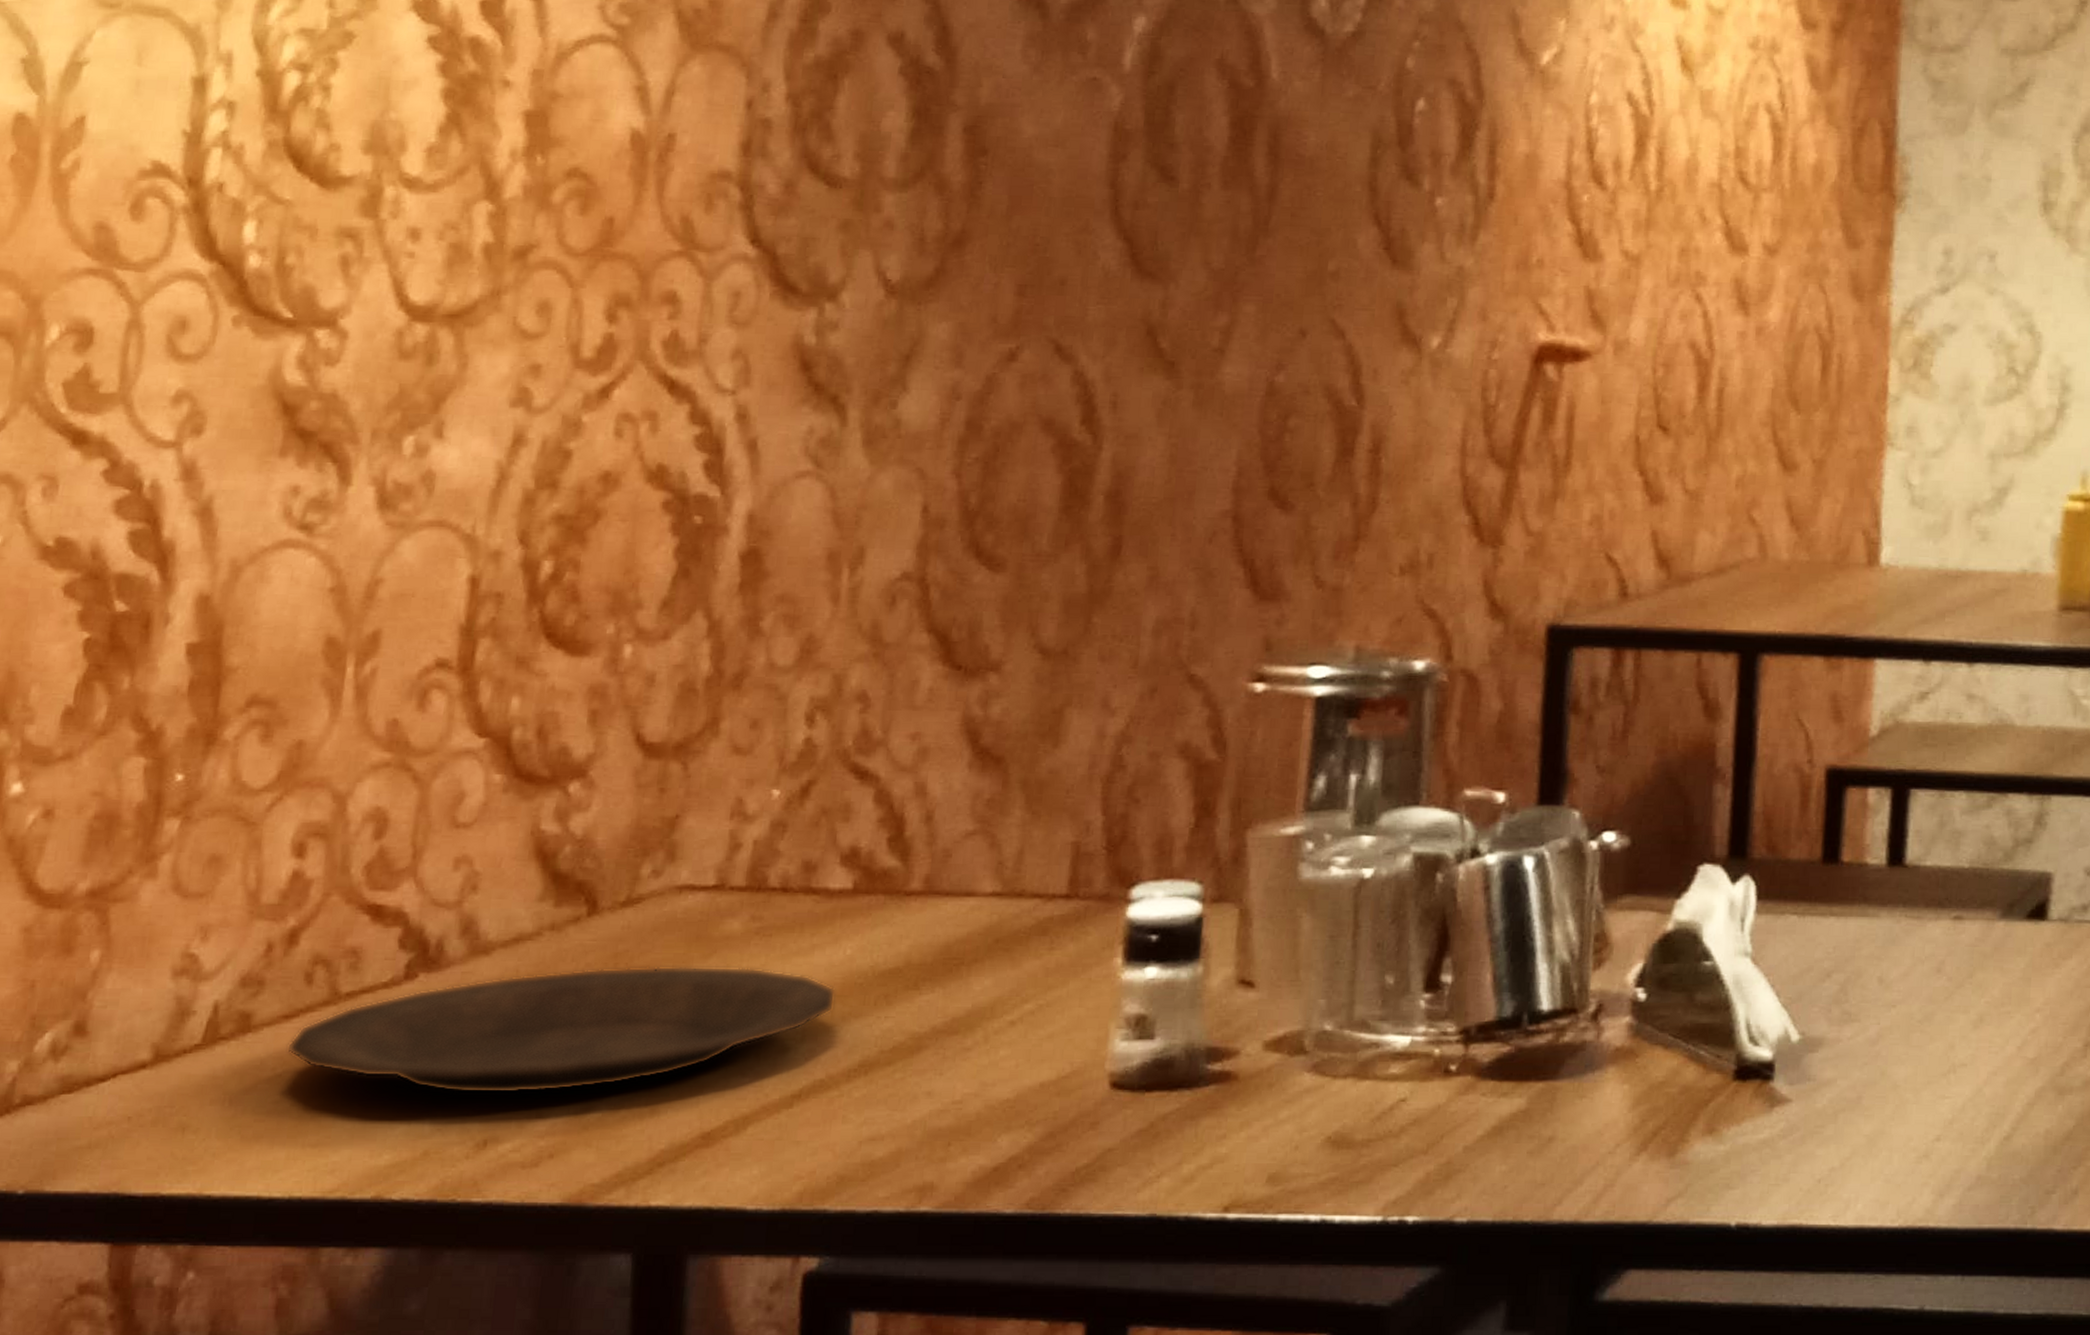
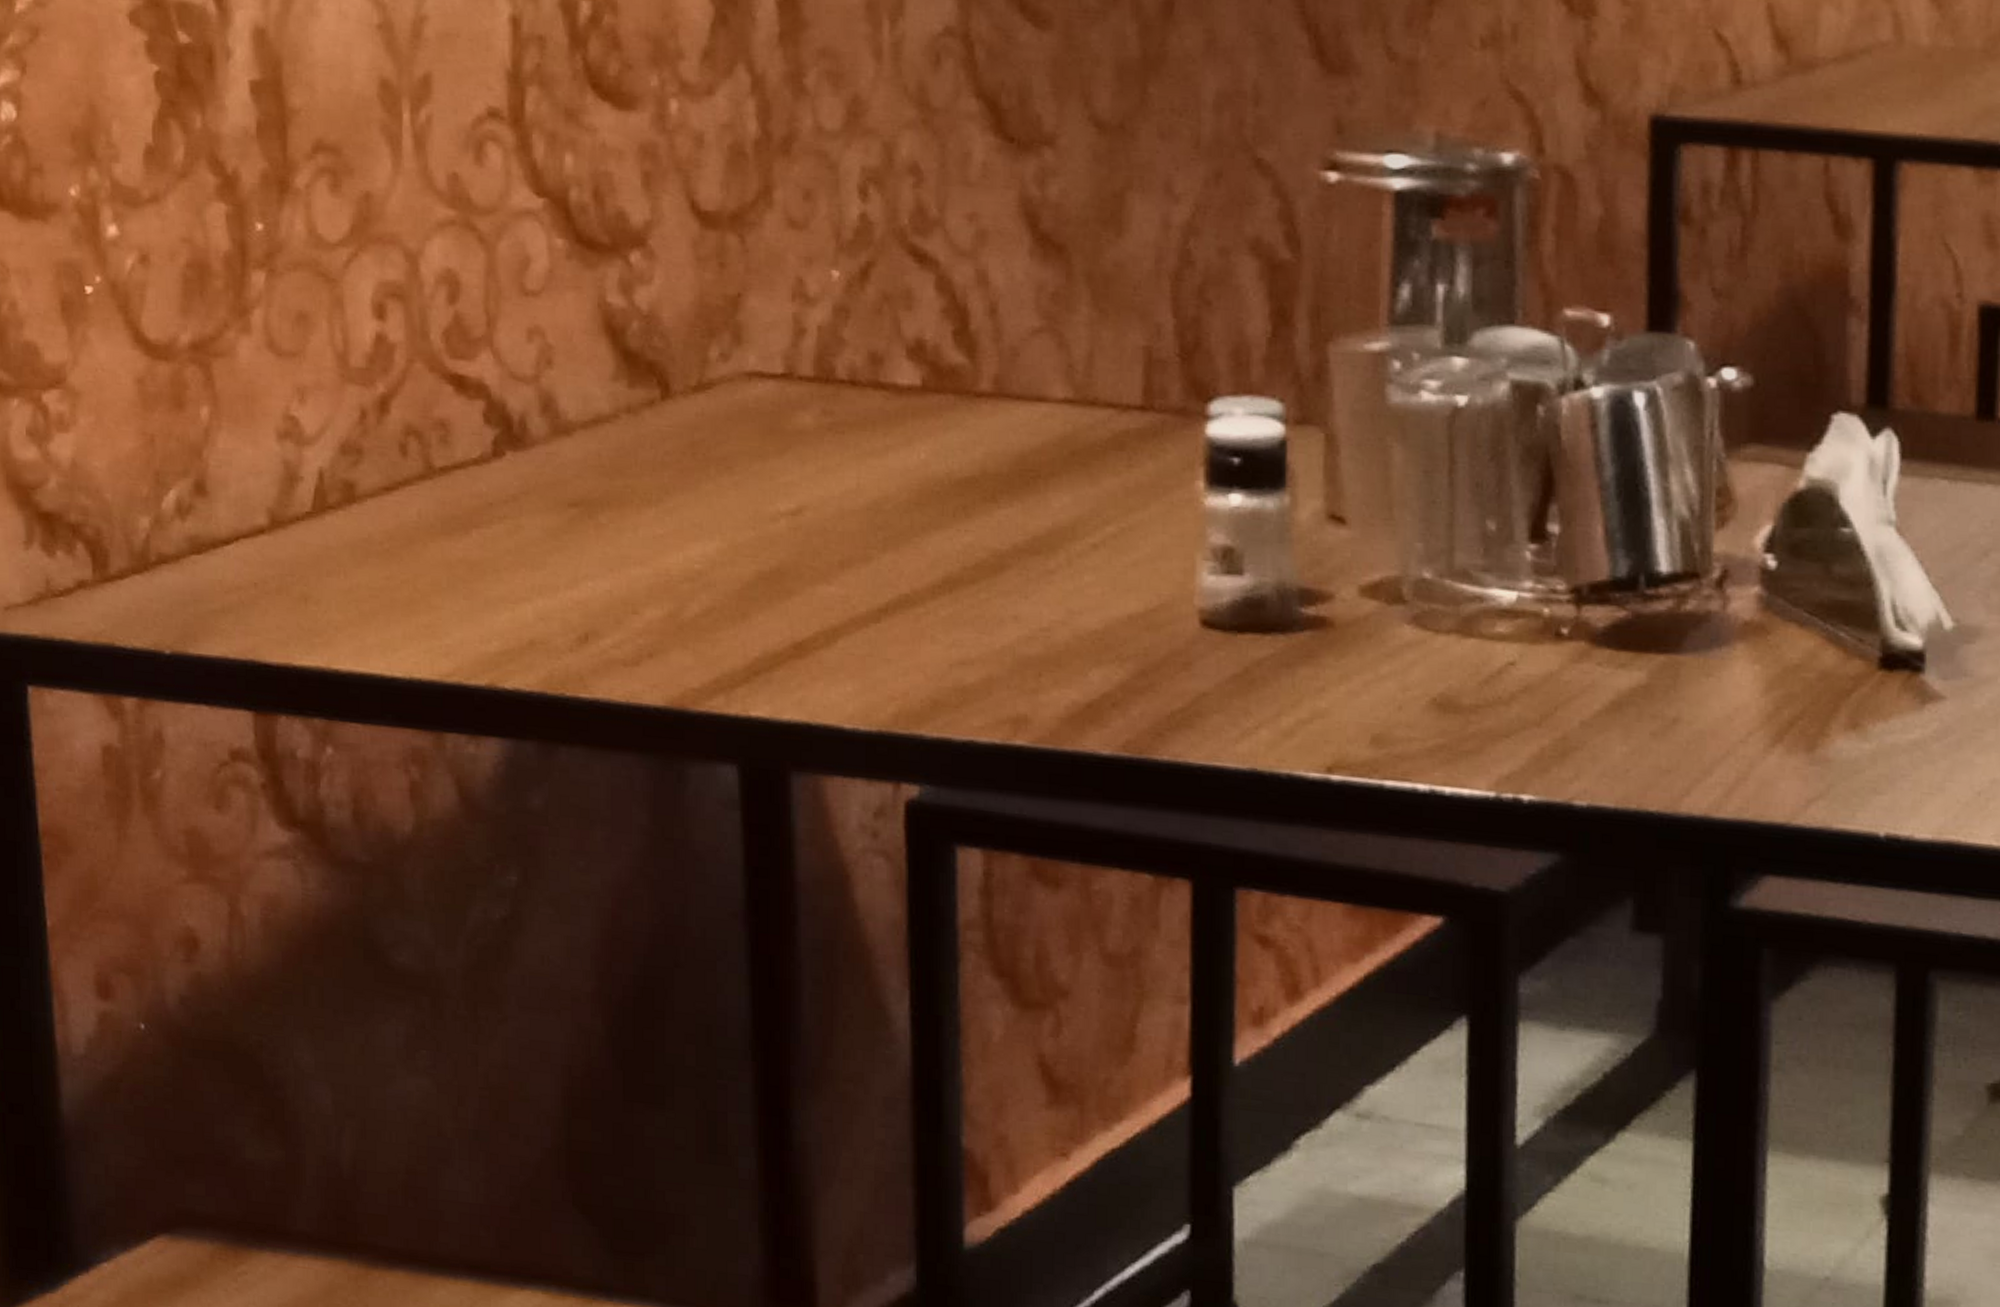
plate: present [286,966,836,1094] -> none [390,457,913,588]

